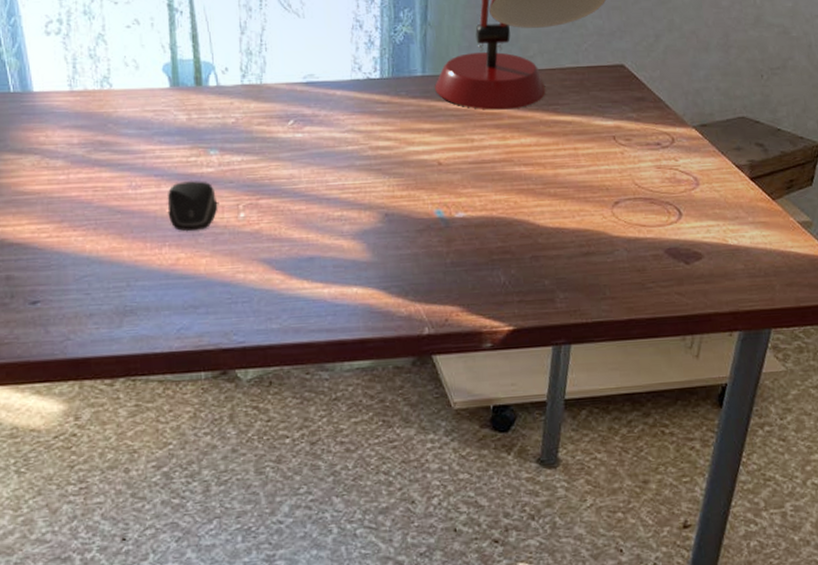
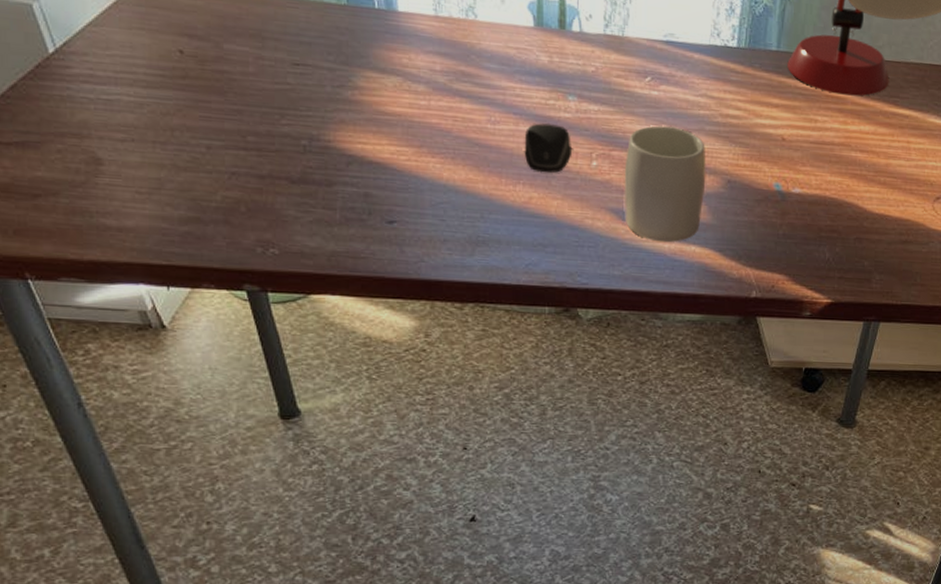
mug: none [273,167,362,288] -> present [624,125,706,243]

